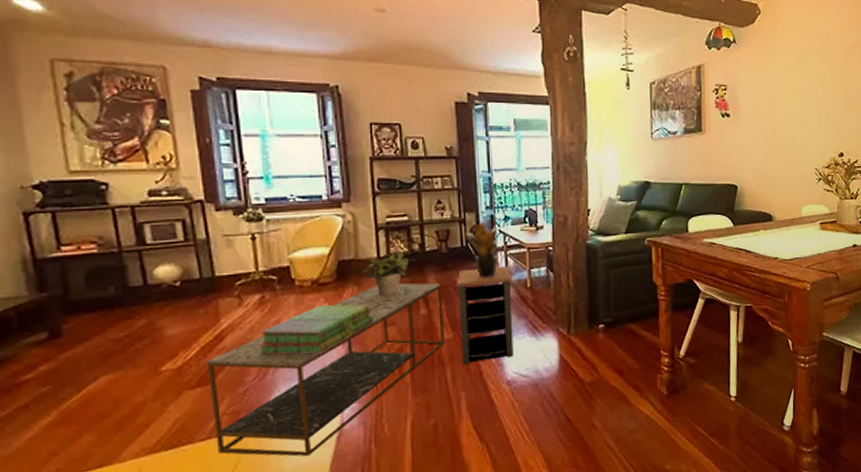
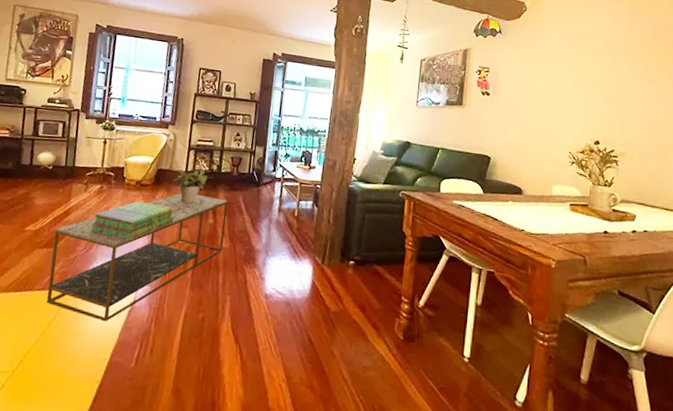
side table: present [456,266,514,365] -> none [232,192,284,275]
potted plant: present [466,221,503,278] -> none [254,154,281,203]

